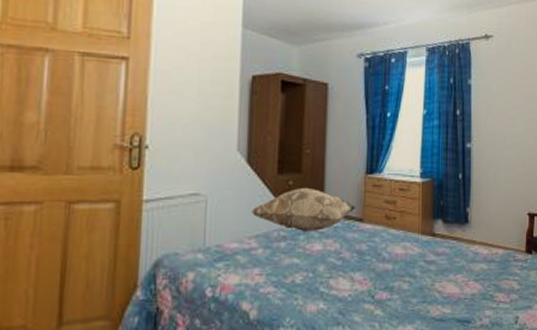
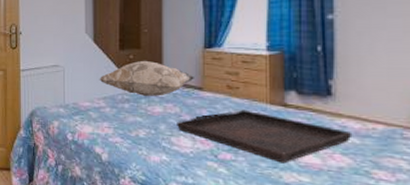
serving tray: none [336,241,482,297] -> present [177,109,353,164]

